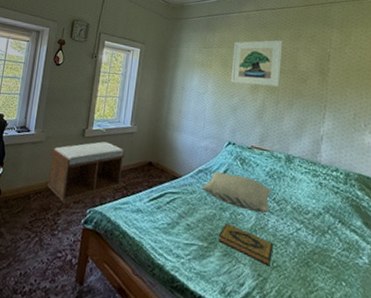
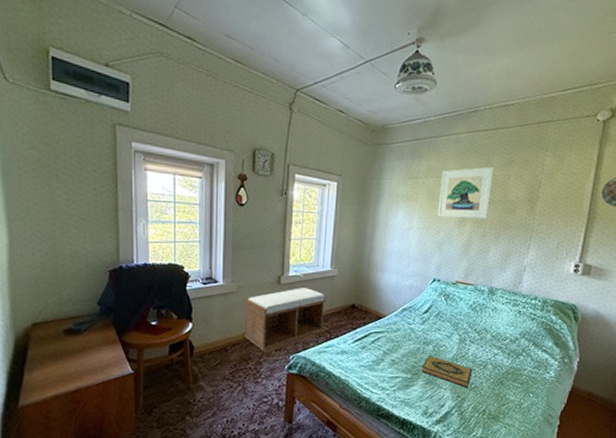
pillow: present [201,172,272,214] -> none [406,309,474,344]

